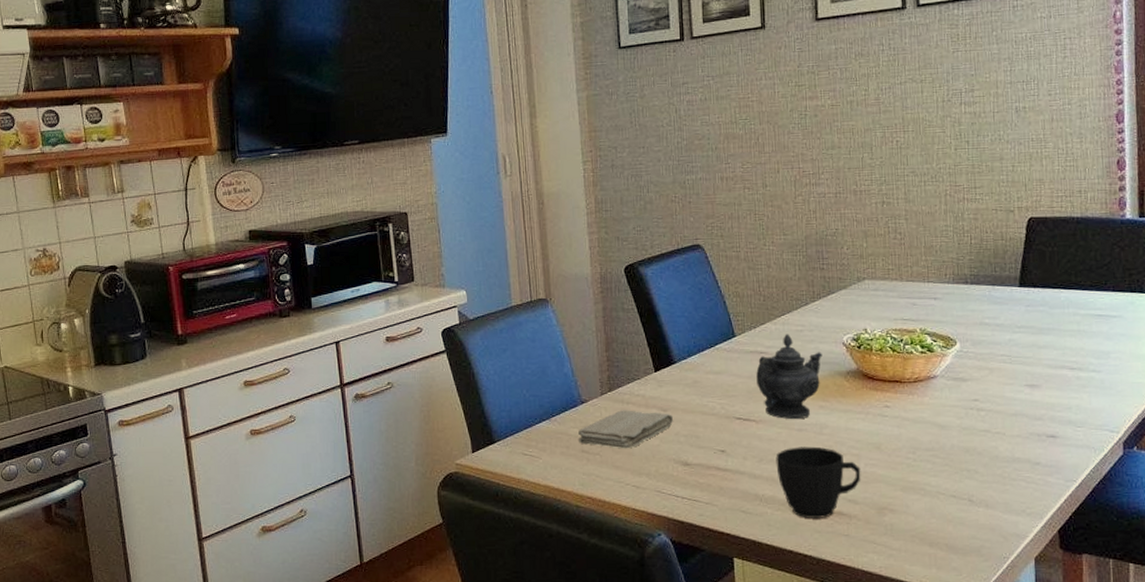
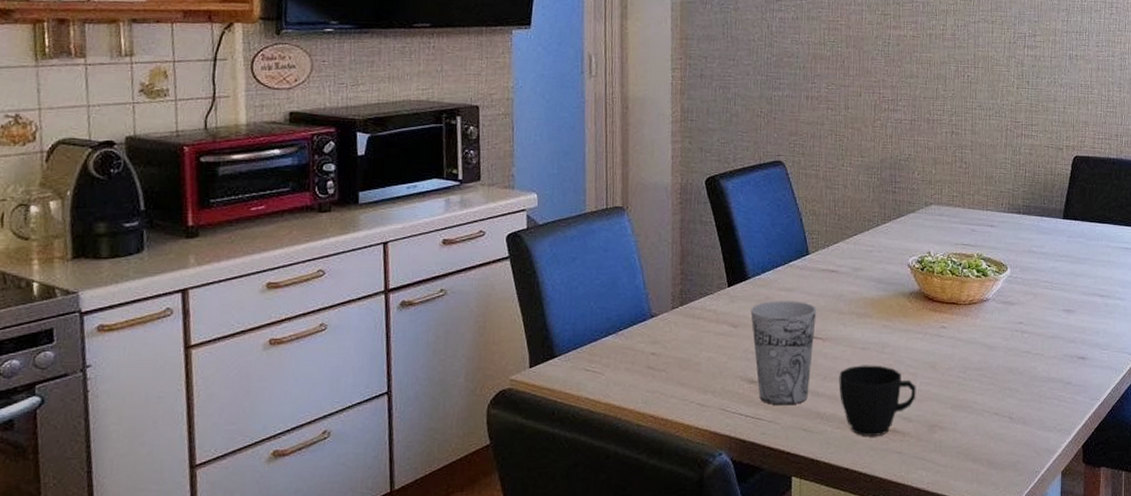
washcloth: present [577,410,673,449] -> none [644,325,742,366]
cup: none [679,383,748,488] -> present [750,301,816,406]
teapot: present [756,334,822,419] -> none [826,253,889,337]

